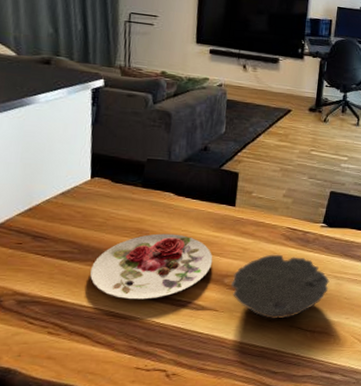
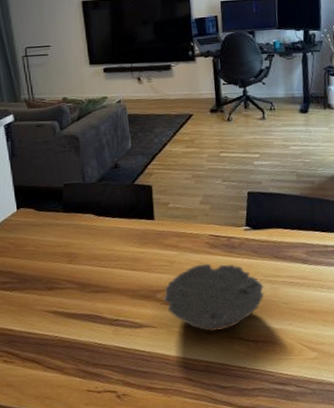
plate: present [90,233,213,300] -> none [31,254,142,324]

